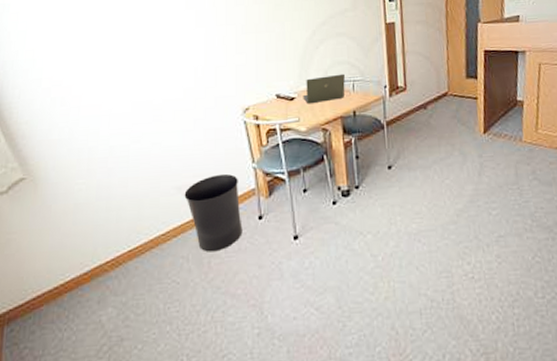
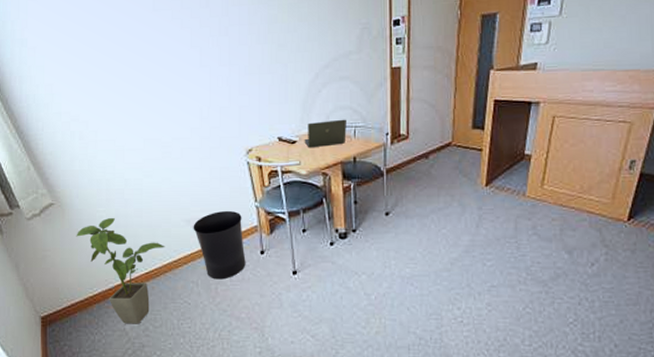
house plant: none [48,189,152,315] -> present [76,217,165,324]

